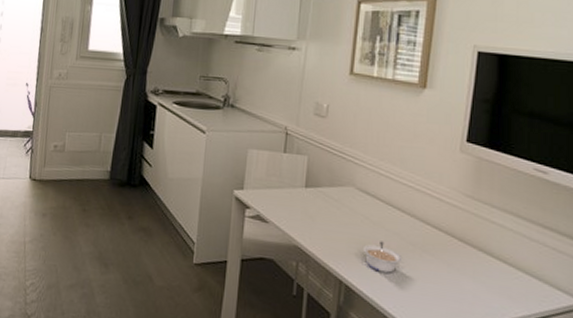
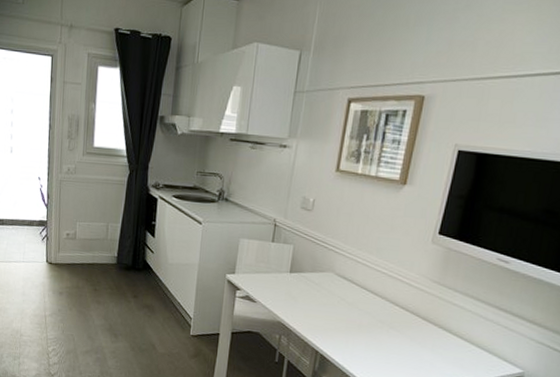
legume: present [362,241,401,273] -> none [337,319,371,345]

